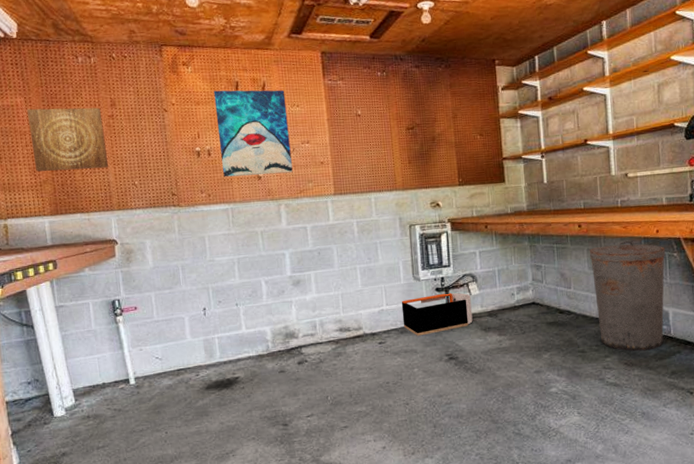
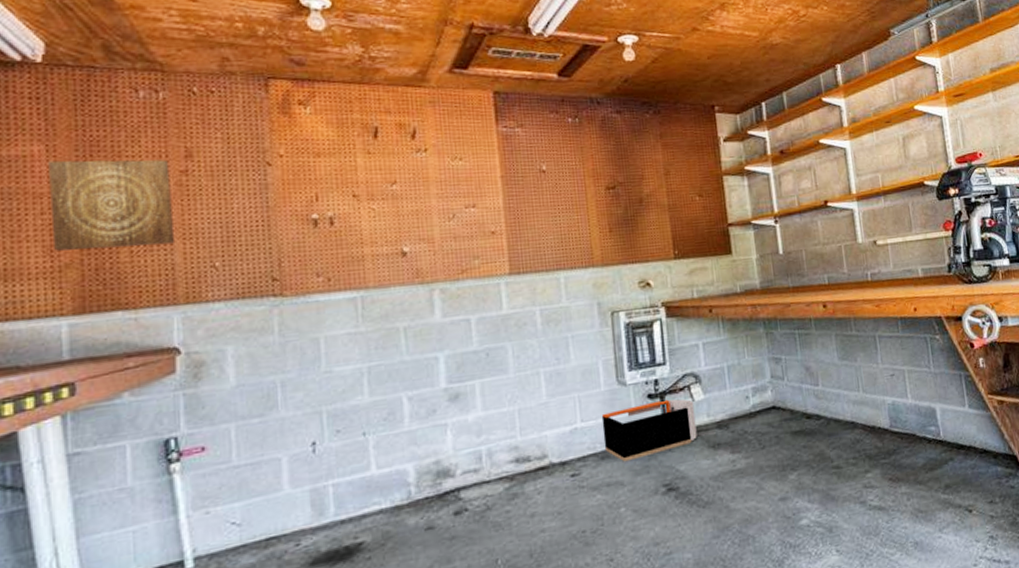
wall art: present [213,90,293,177] -> none [341,137,452,254]
trash can: present [589,240,666,352] -> none [837,321,933,463]

